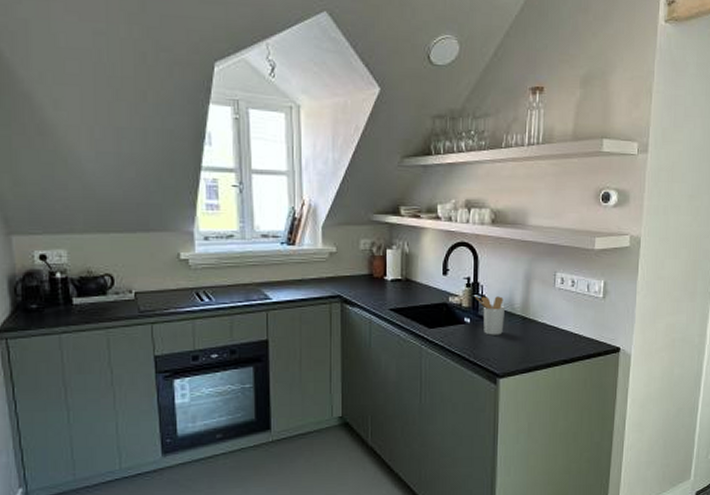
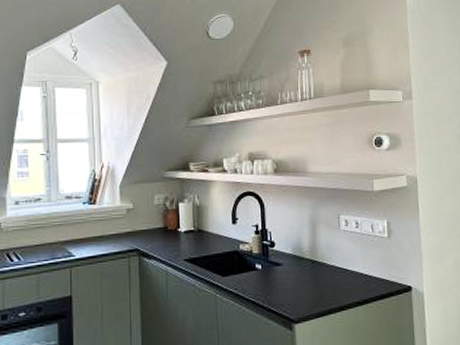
utensil holder: present [474,296,505,335] -> none [264,241,295,281]

